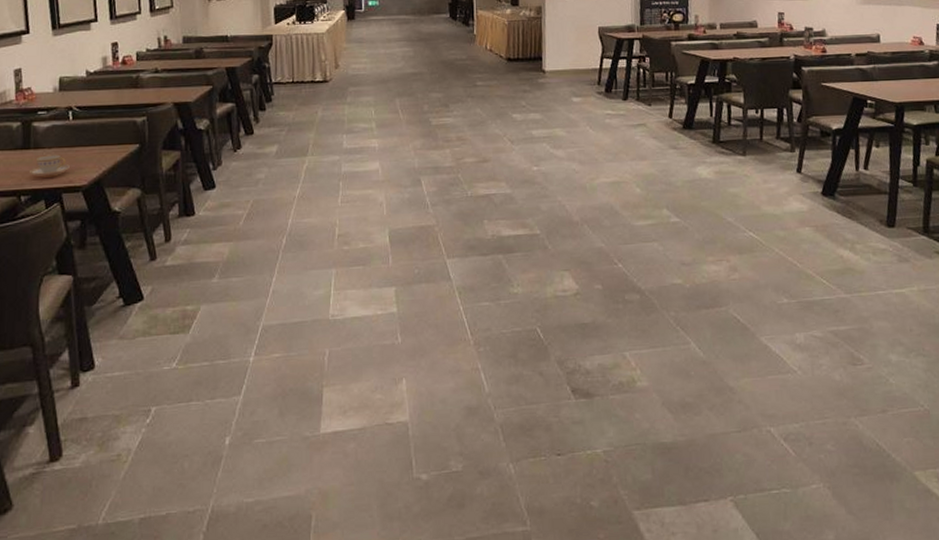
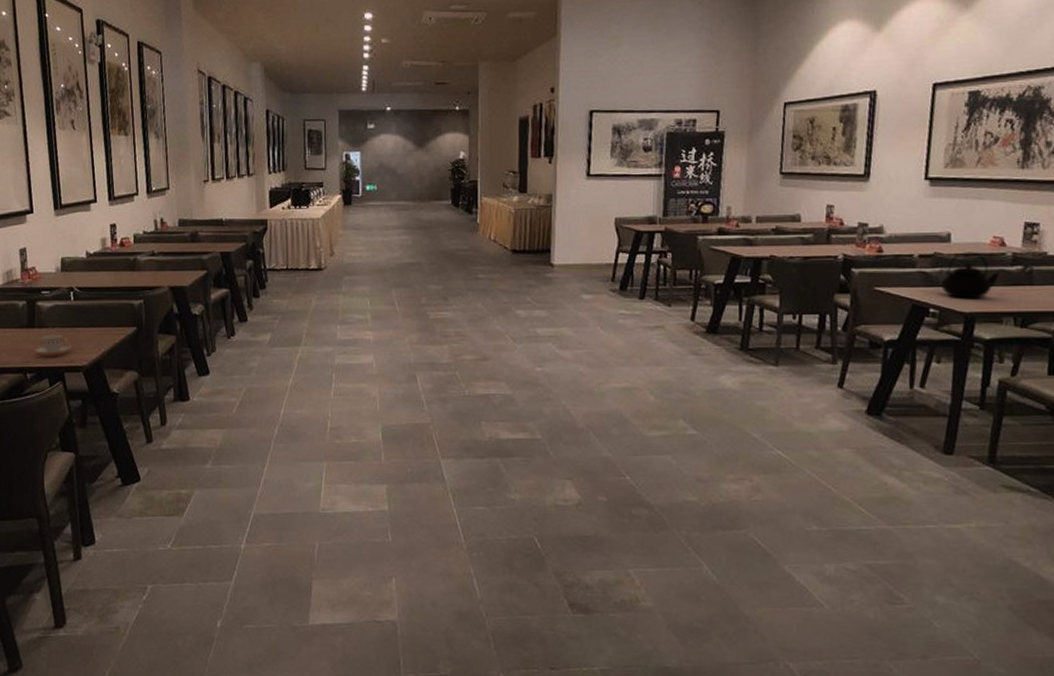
teapot: none [874,50,921,91] -> present [940,252,1000,300]

